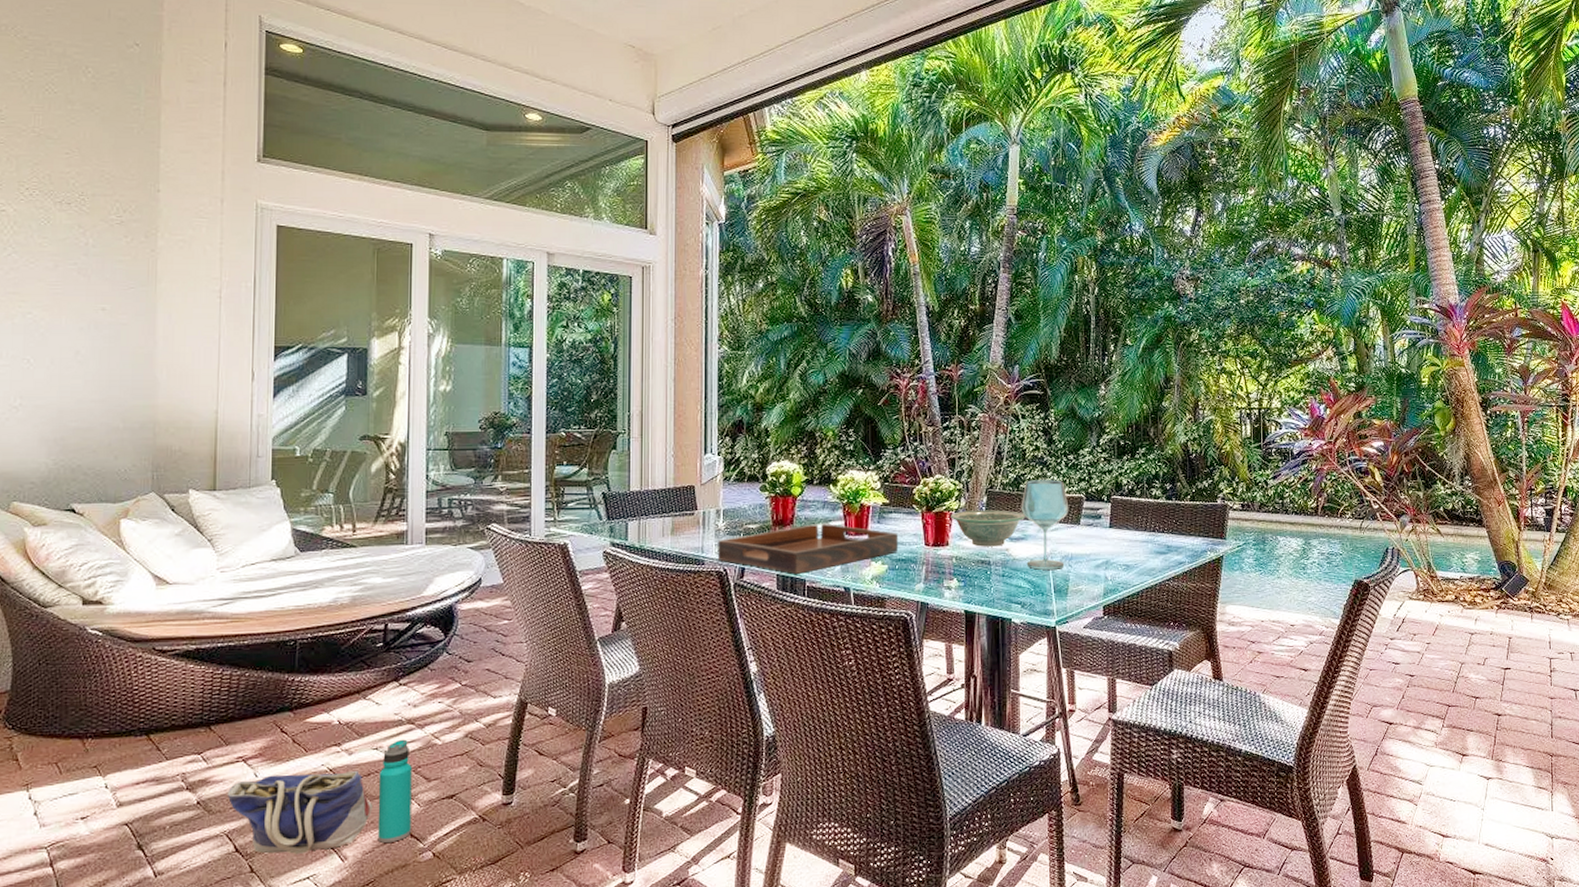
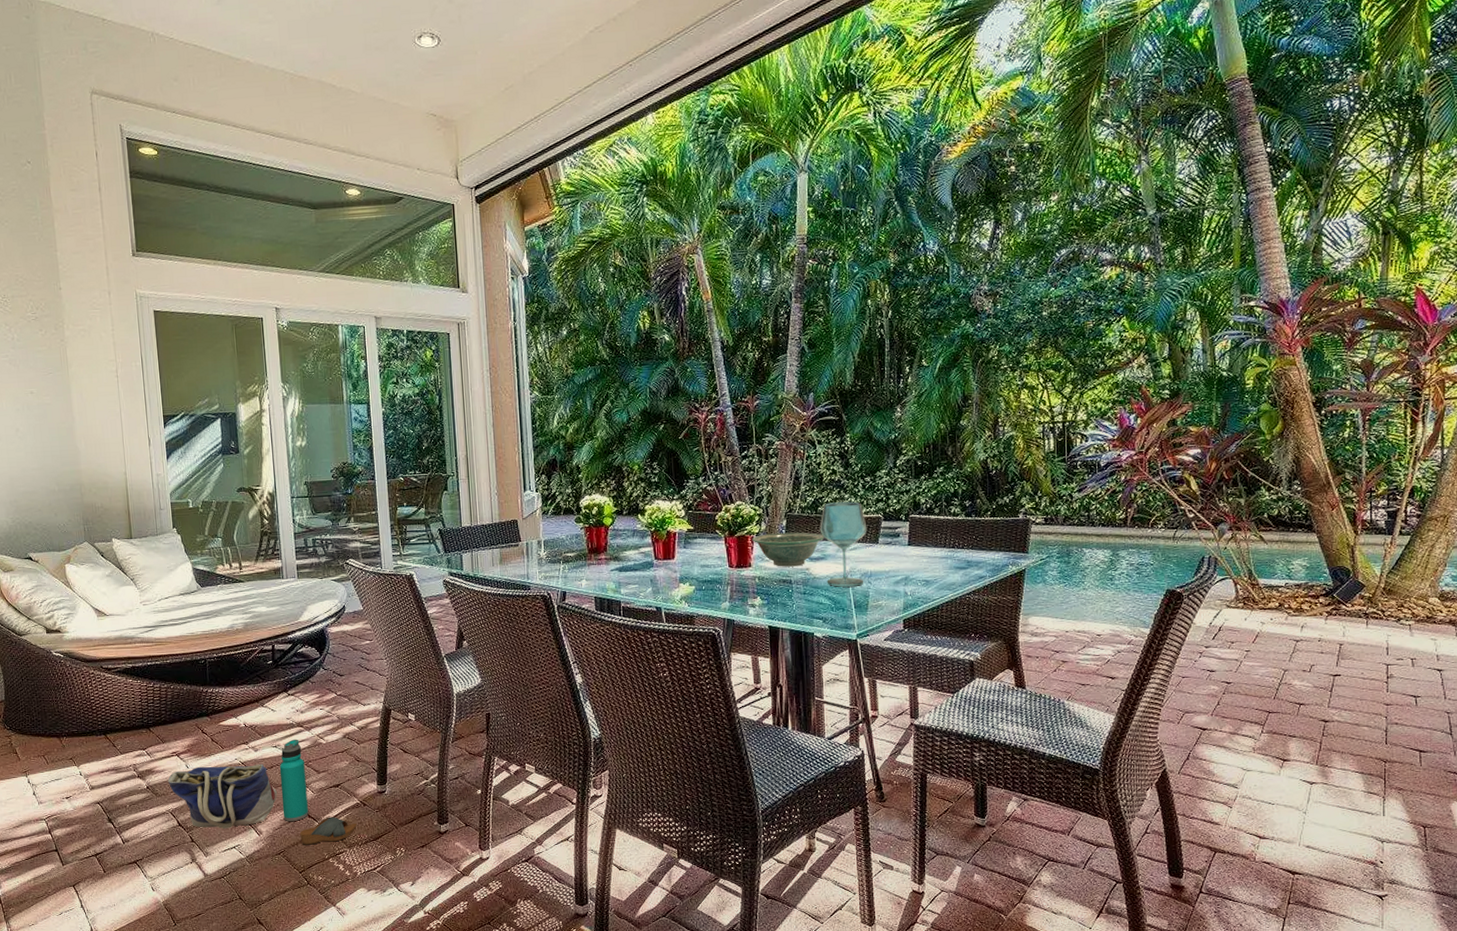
sandal: none [397,835,472,872] -> present [300,817,357,845]
serving tray: present [717,524,899,574] -> none [540,550,705,596]

